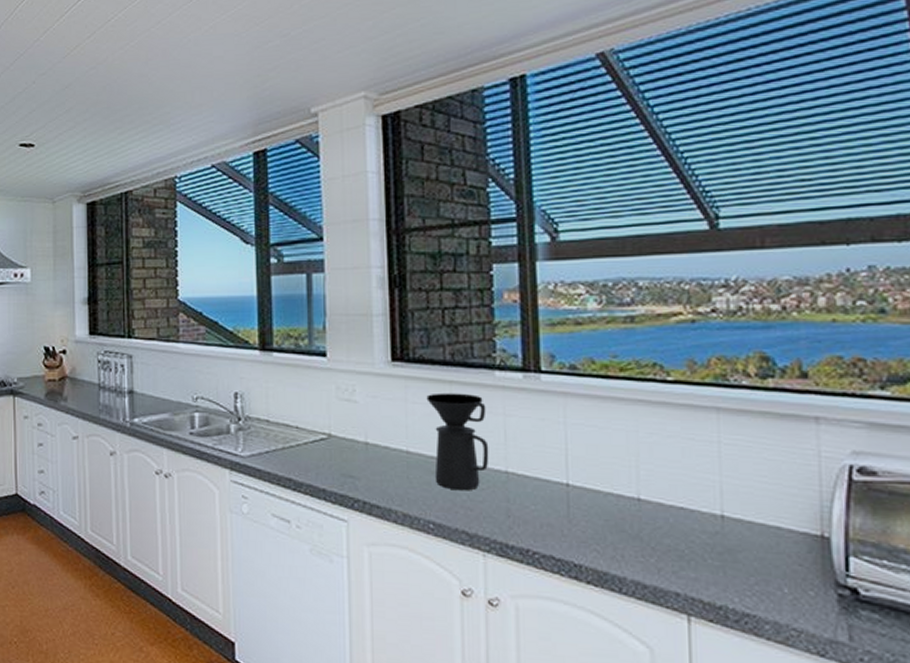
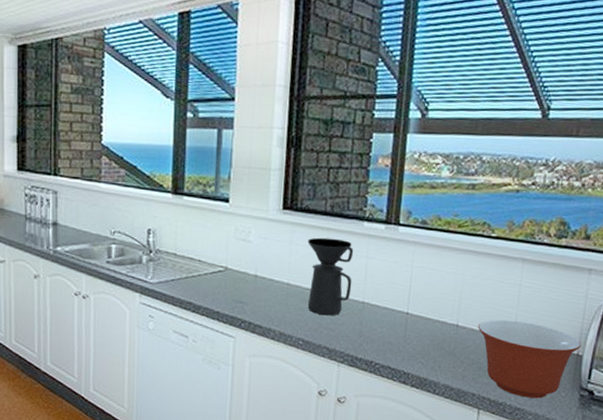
mixing bowl: none [667,489,825,600] -> present [477,319,582,399]

